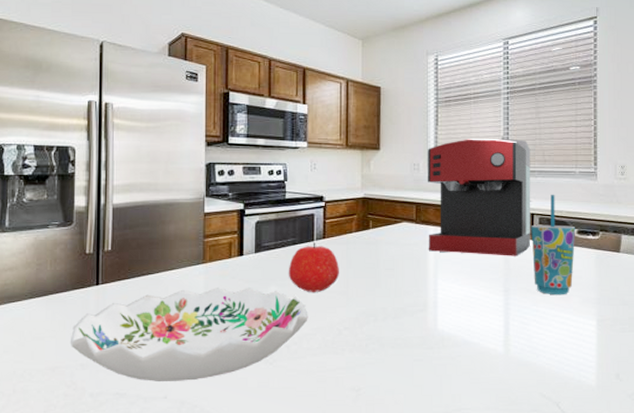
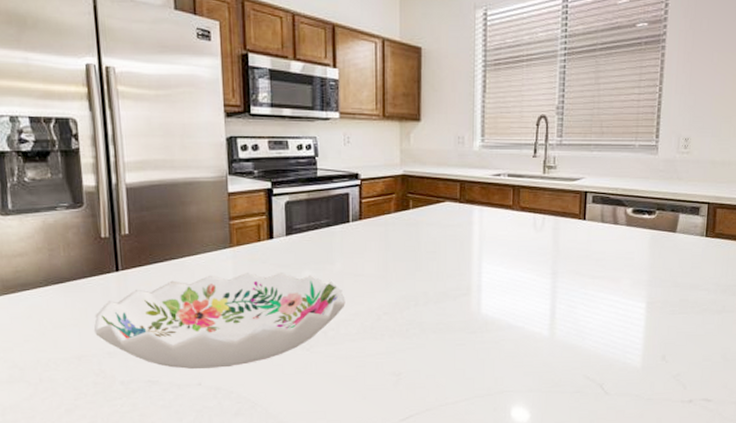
apple: present [288,242,339,293] -> none [322,224,377,278]
coffee maker: present [428,139,531,256] -> none [472,108,588,238]
cup: present [531,195,576,295] -> none [583,171,632,278]

